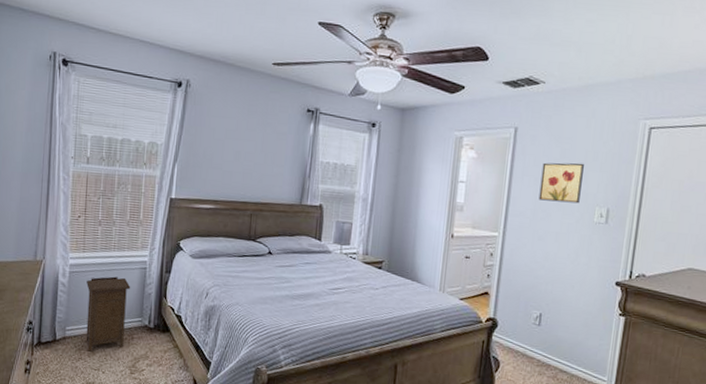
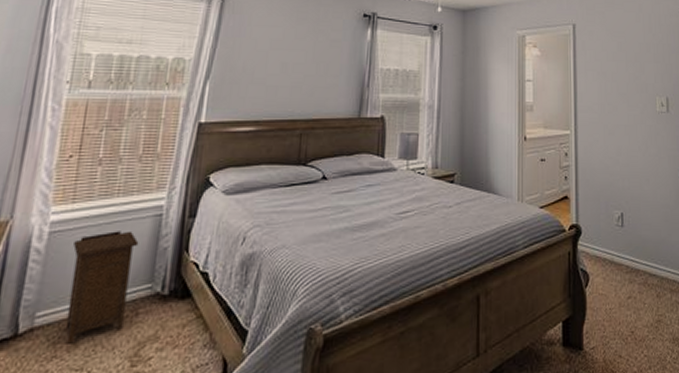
wall art: present [538,162,584,204] -> none [603,55,641,95]

